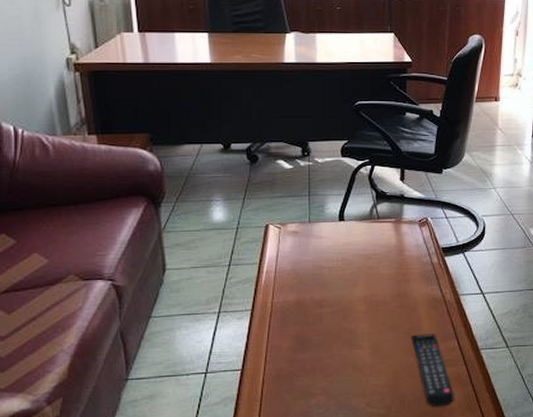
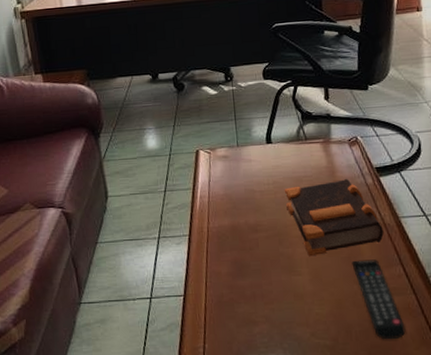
bible: none [352,257,443,331] -> present [284,178,384,257]

